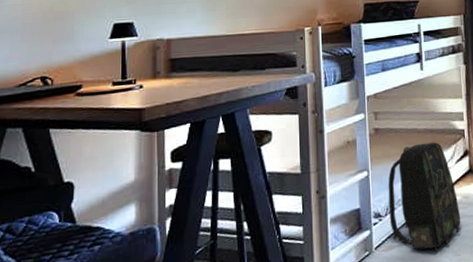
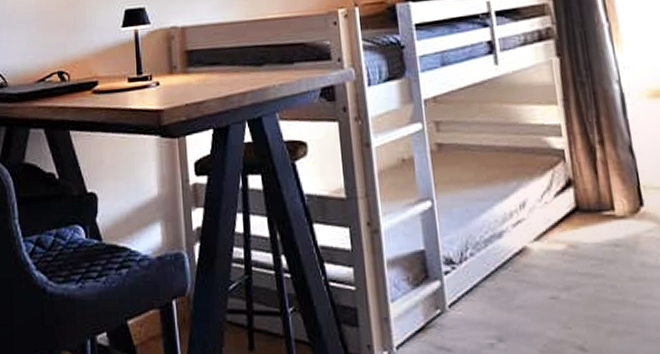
backpack: present [388,142,461,255] -> none [460,165,569,324]

